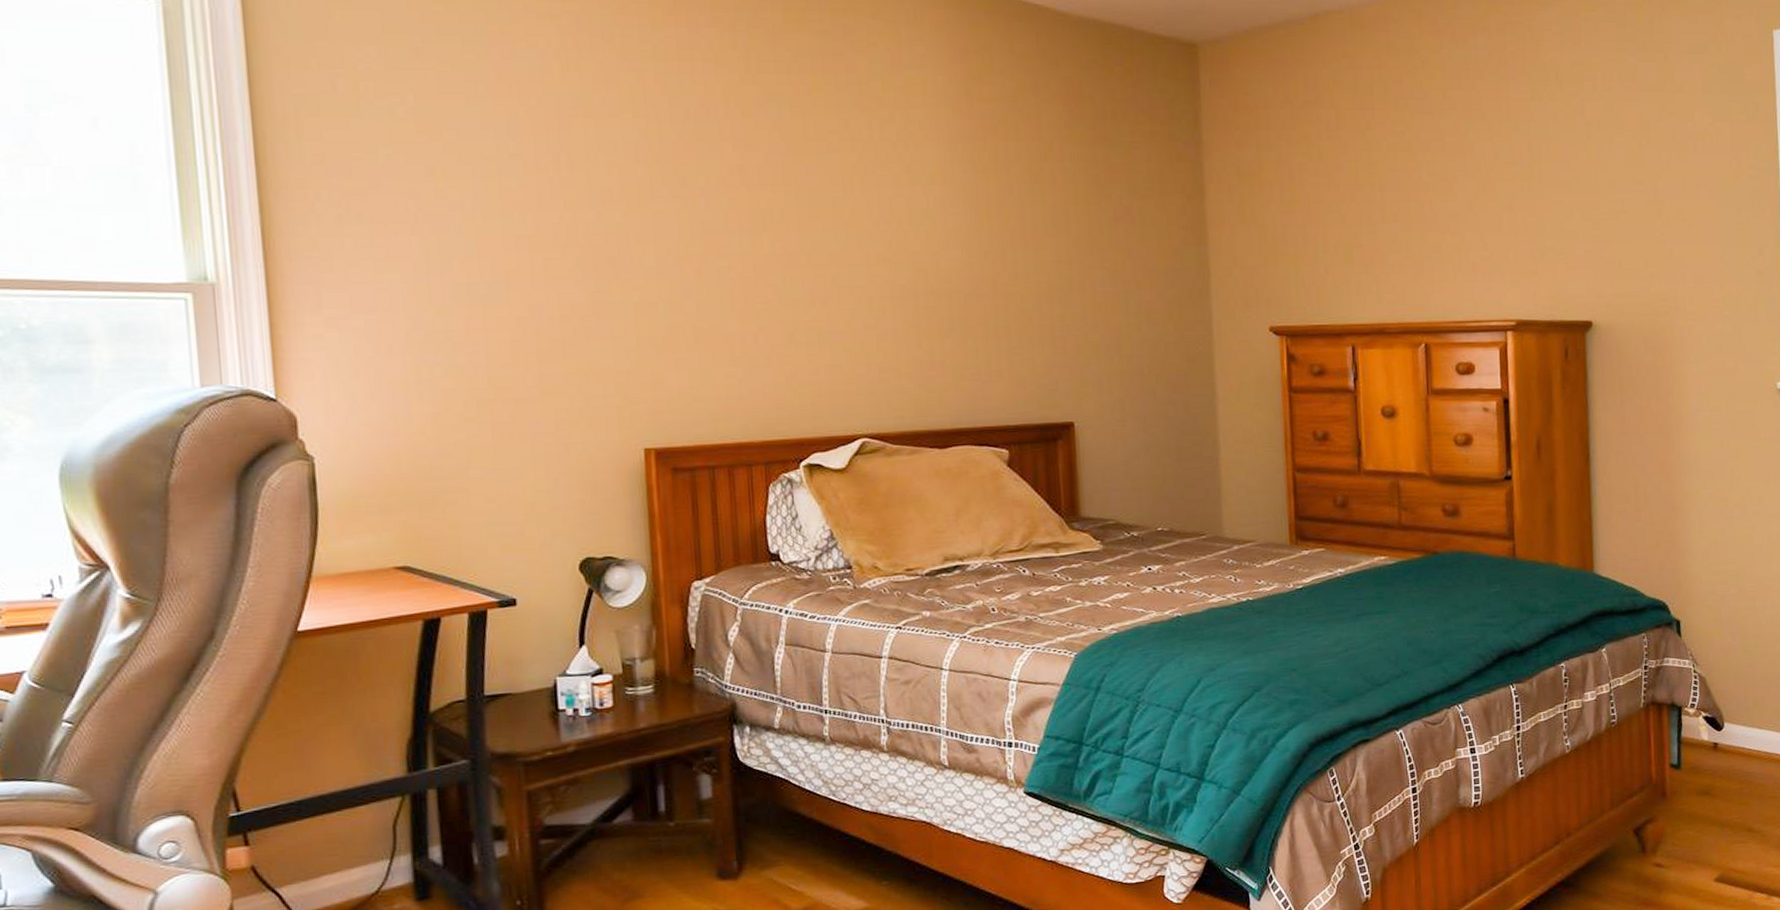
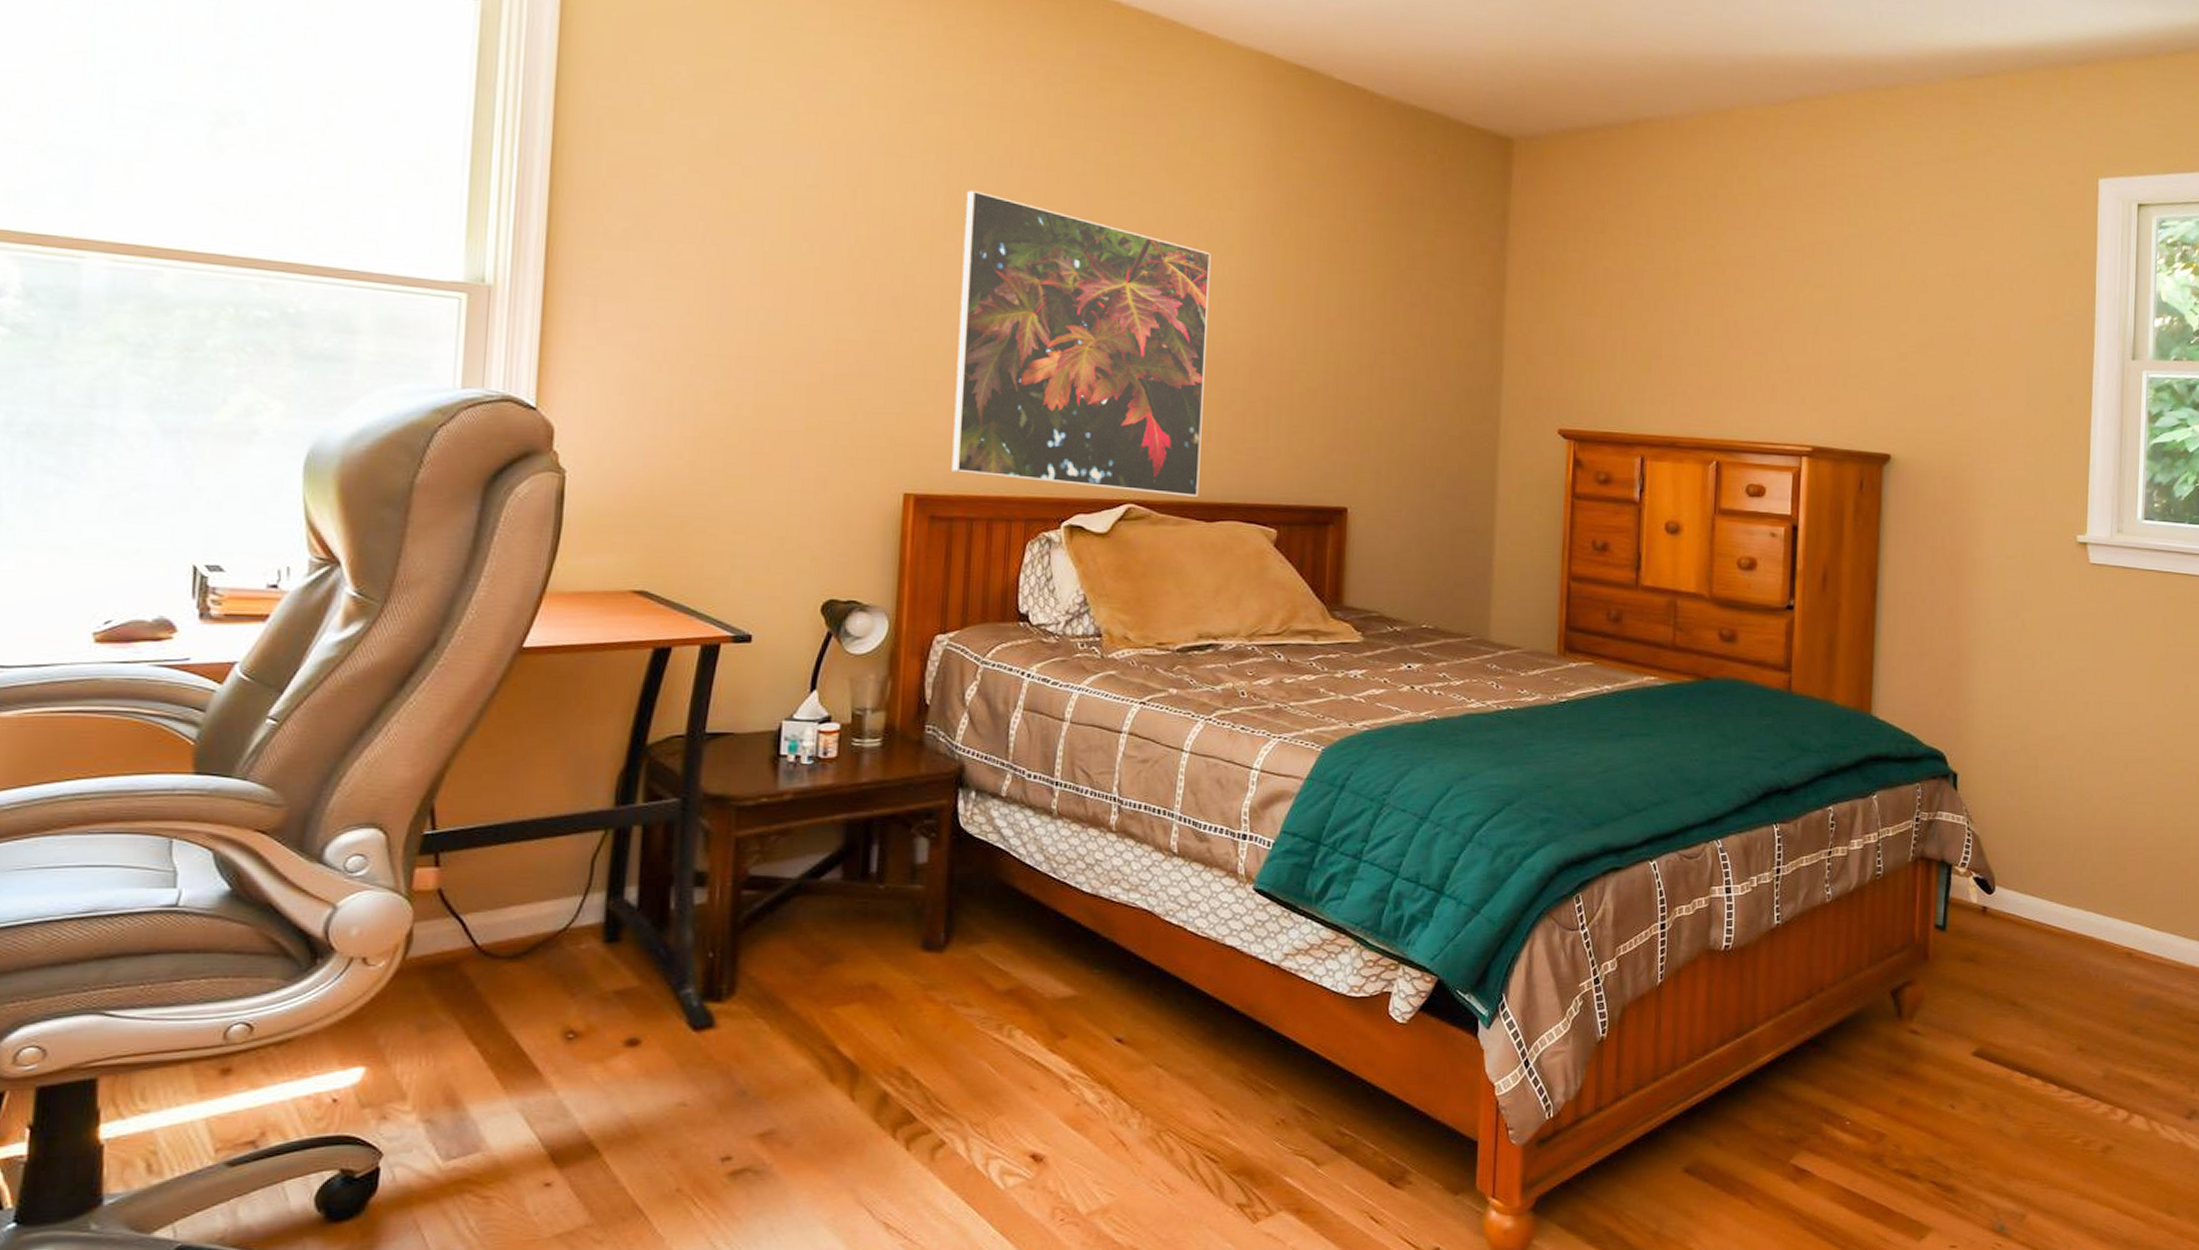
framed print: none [667,144,929,427] -> present [951,190,1211,498]

